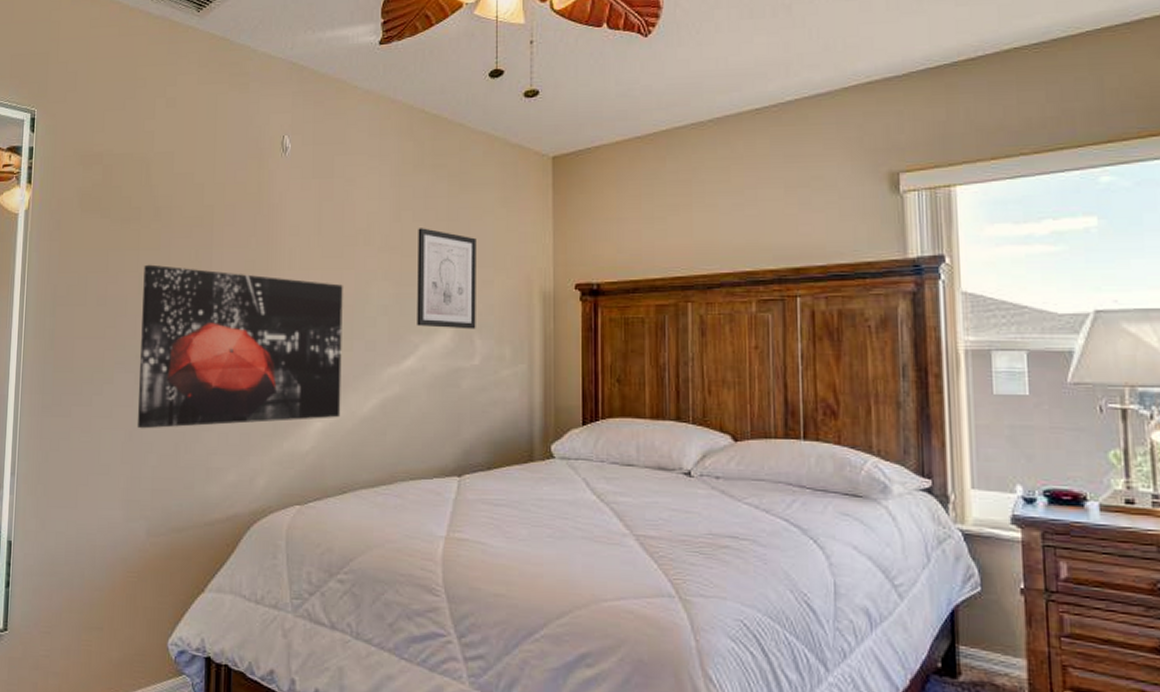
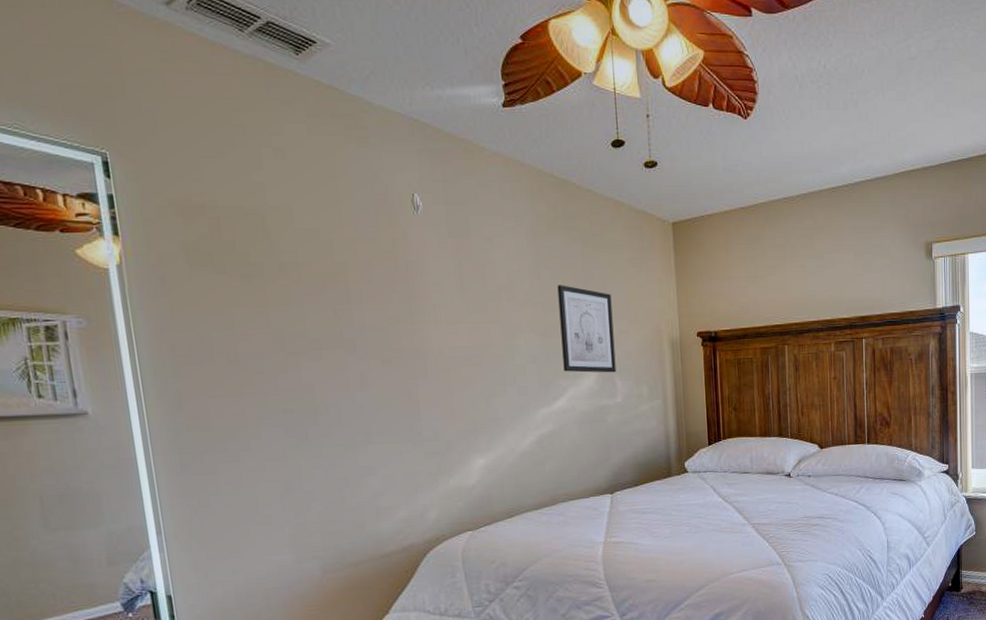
wall art: present [137,264,343,429] -> none [276,321,501,479]

